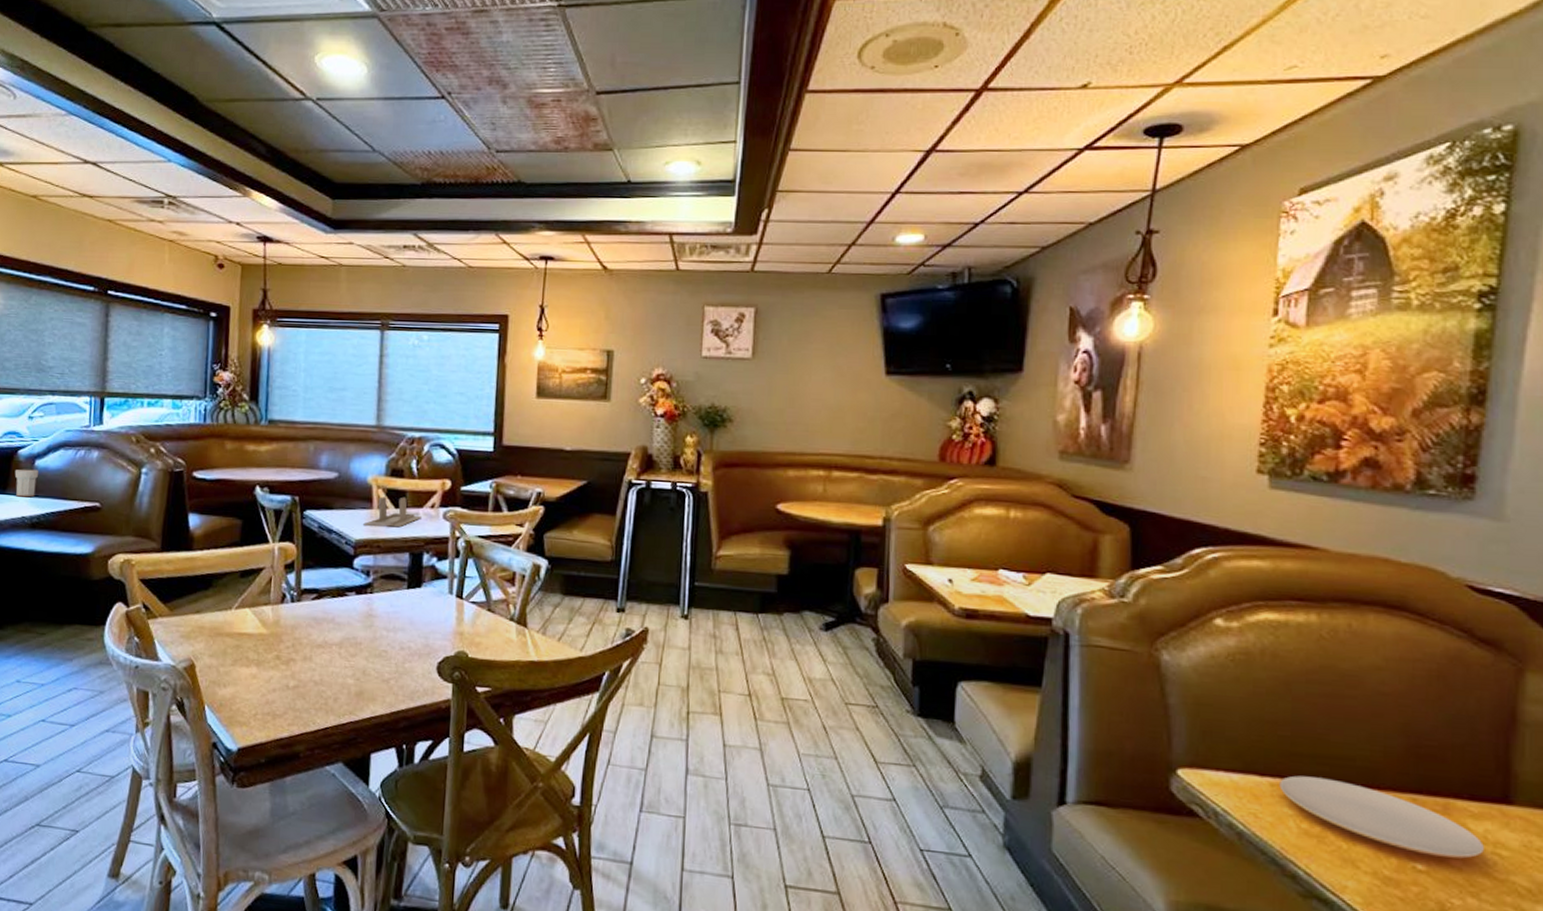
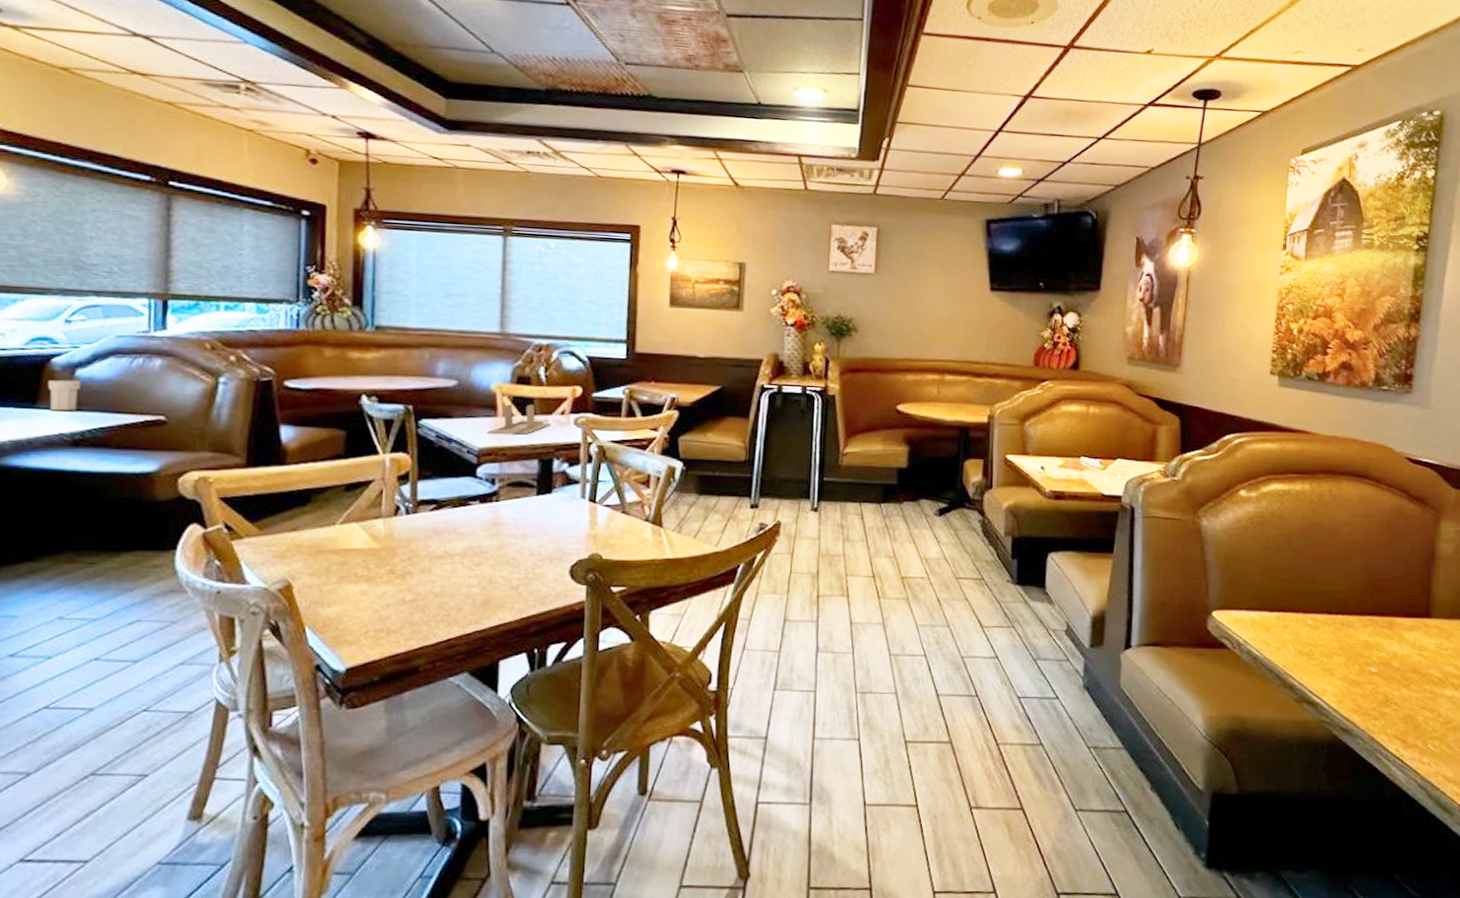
plate: present [1279,775,1484,859] -> none [1283,609,1413,661]

